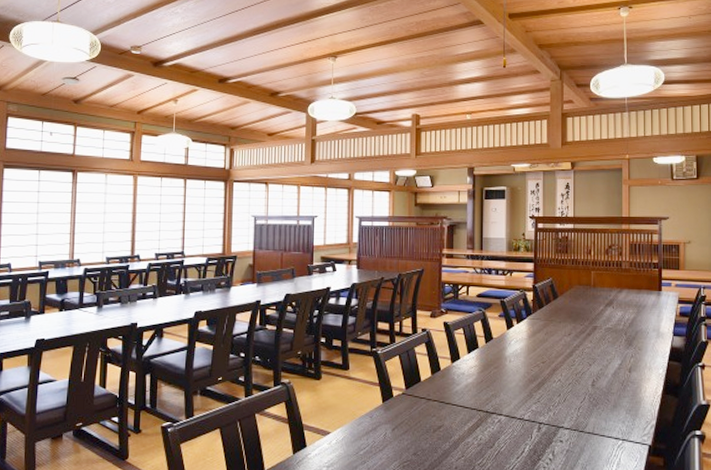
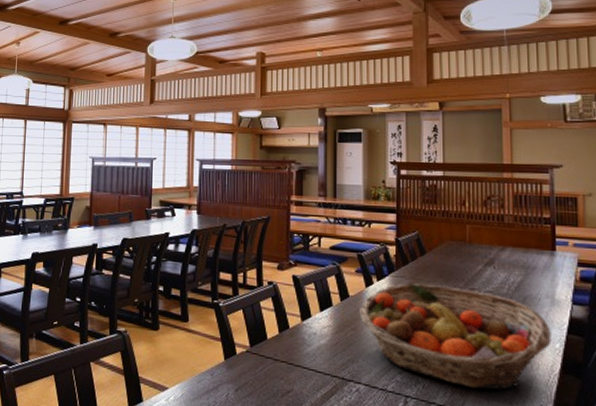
fruit basket: none [502,324,656,412] -> present [359,283,552,390]

